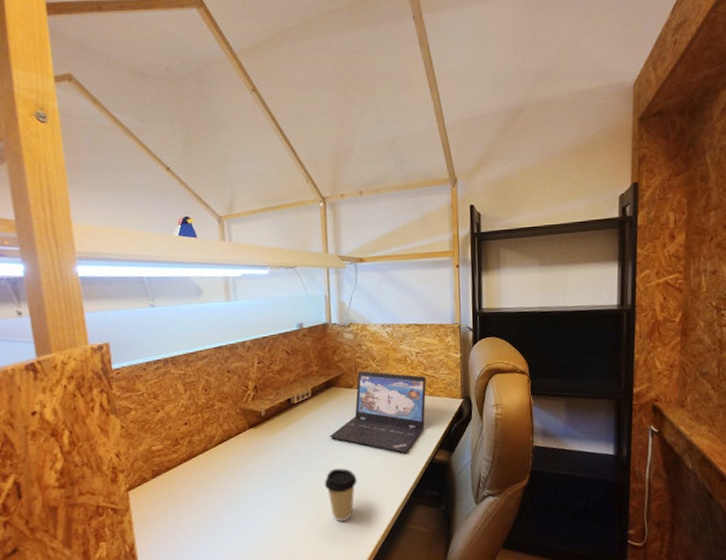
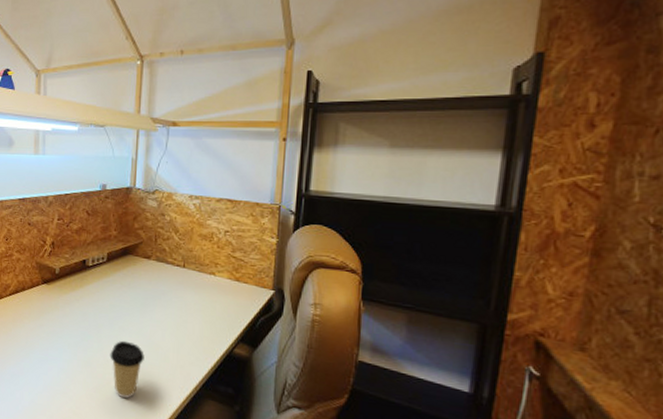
laptop: present [329,371,426,453] -> none [121,243,233,339]

